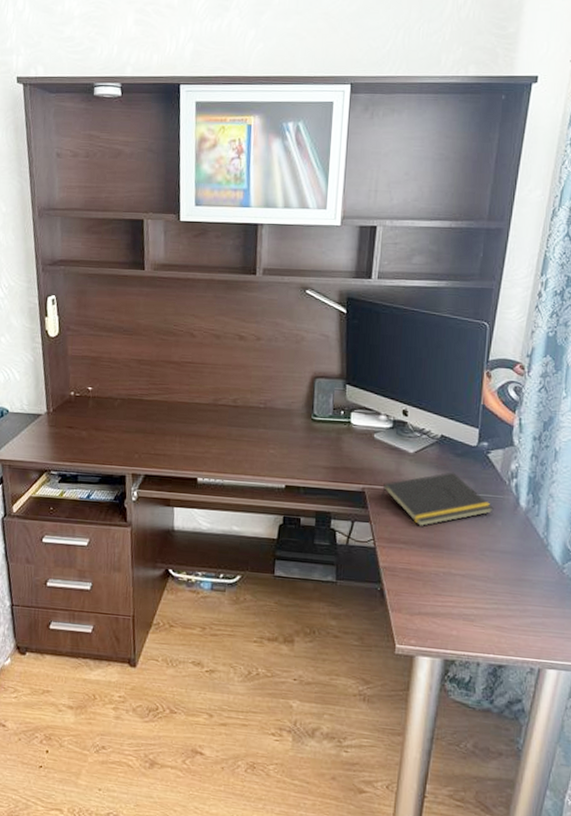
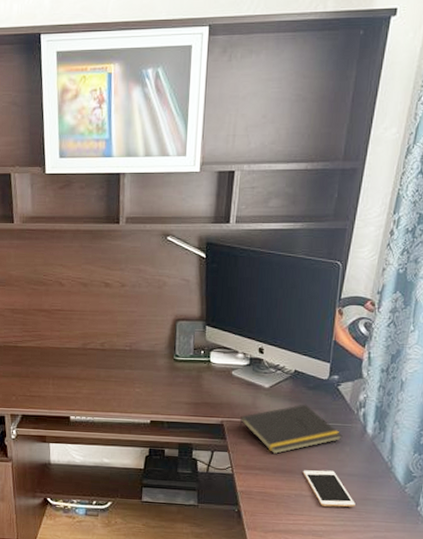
cell phone: none [451,545,510,588] -> present [302,470,356,507]

